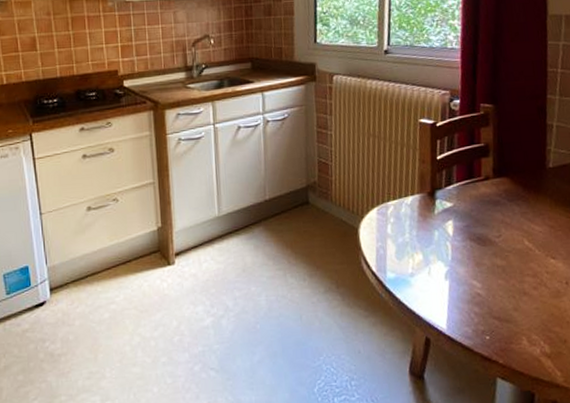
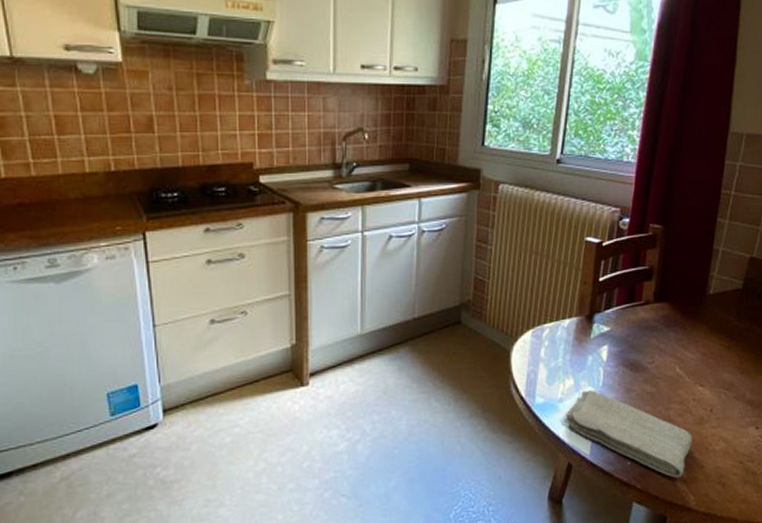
washcloth: none [417,264,552,353] -> present [565,390,693,479]

